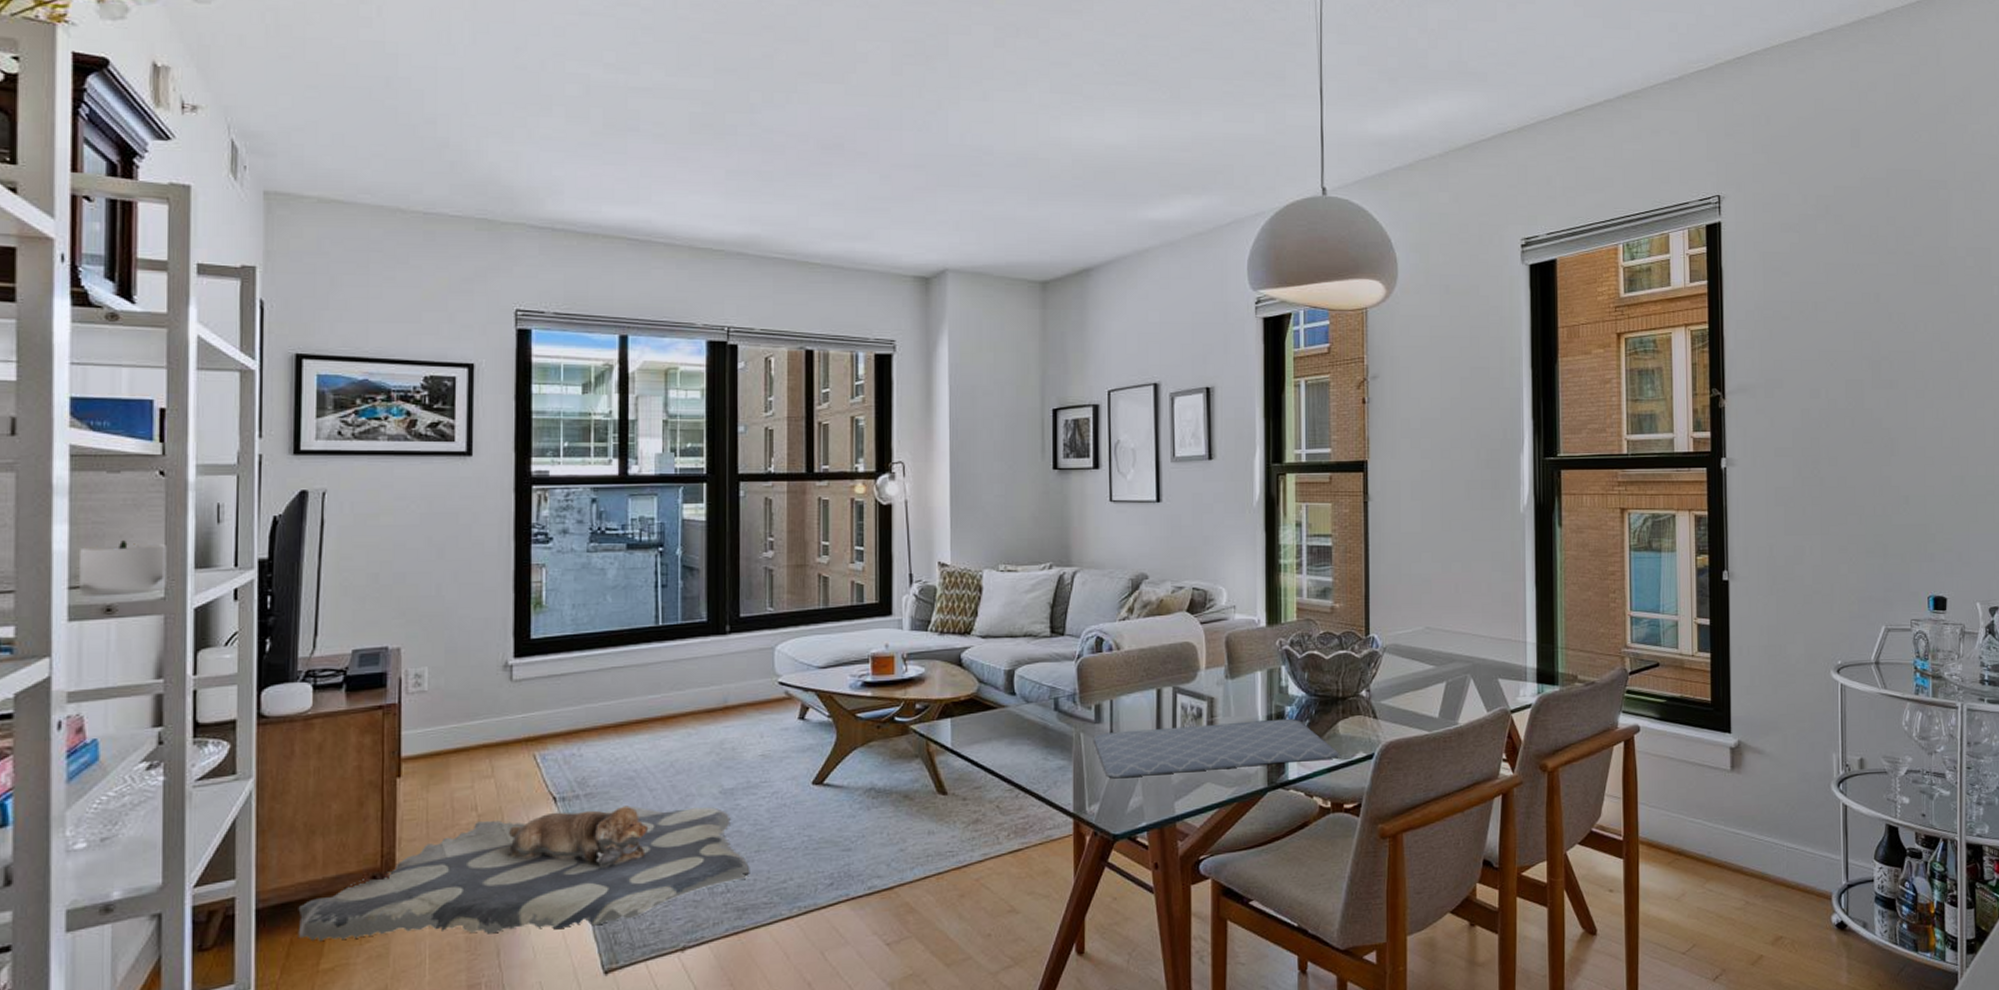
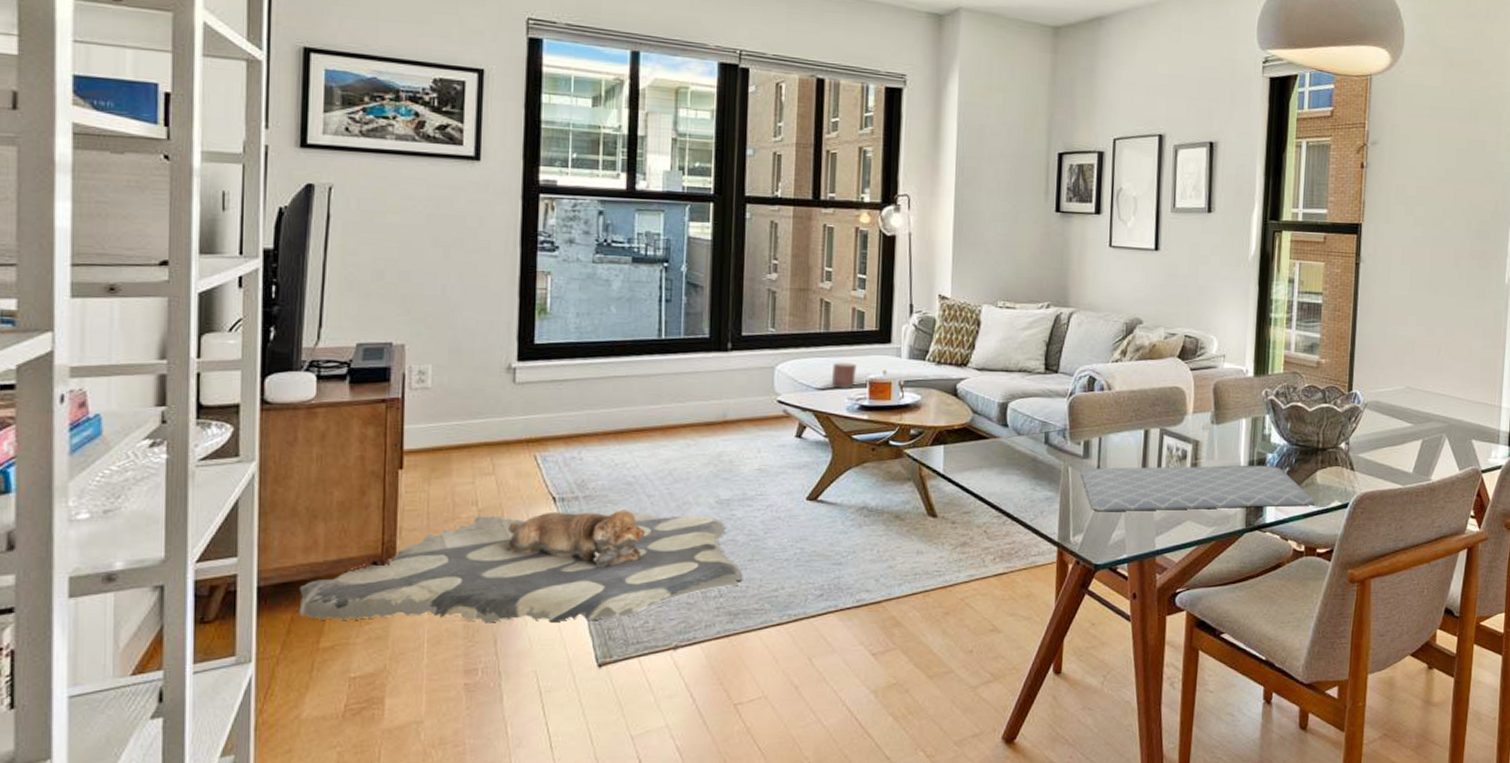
candle: present [79,540,167,597] -> none [82,221,171,276]
mug: none [832,638,857,665] -> present [831,362,856,388]

